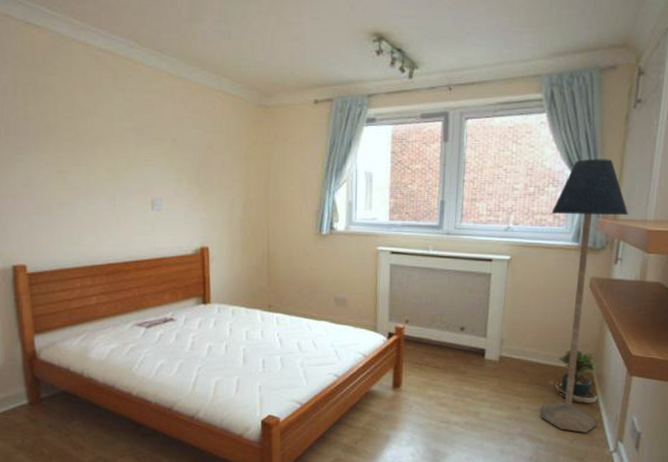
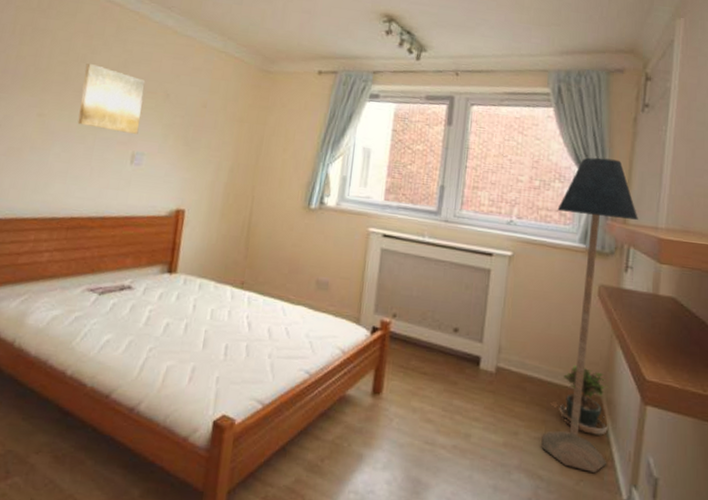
wall art: none [91,116,153,181] -> present [77,63,146,134]

